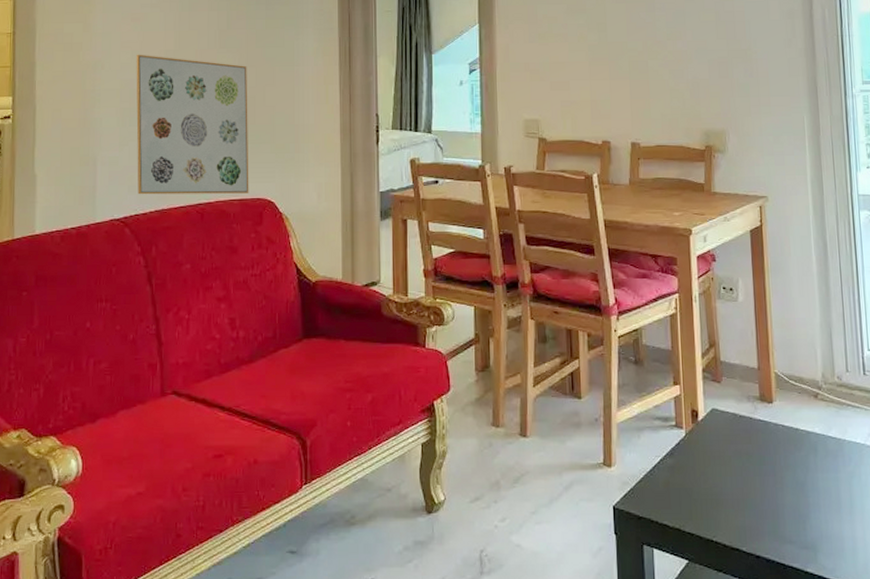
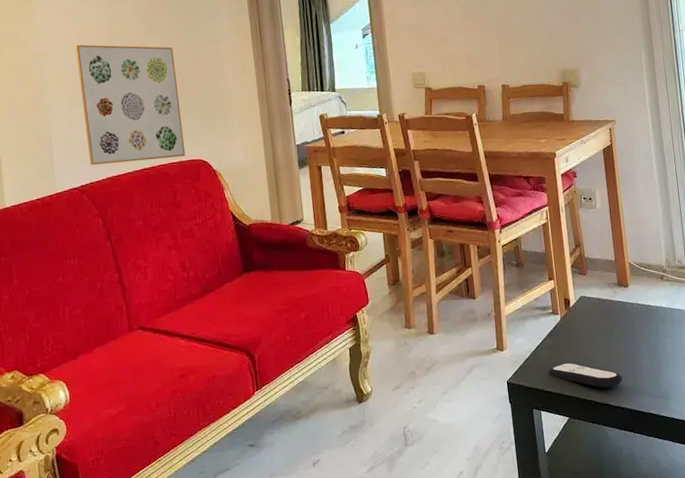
remote control: none [667,490,760,528] -> present [549,362,623,388]

